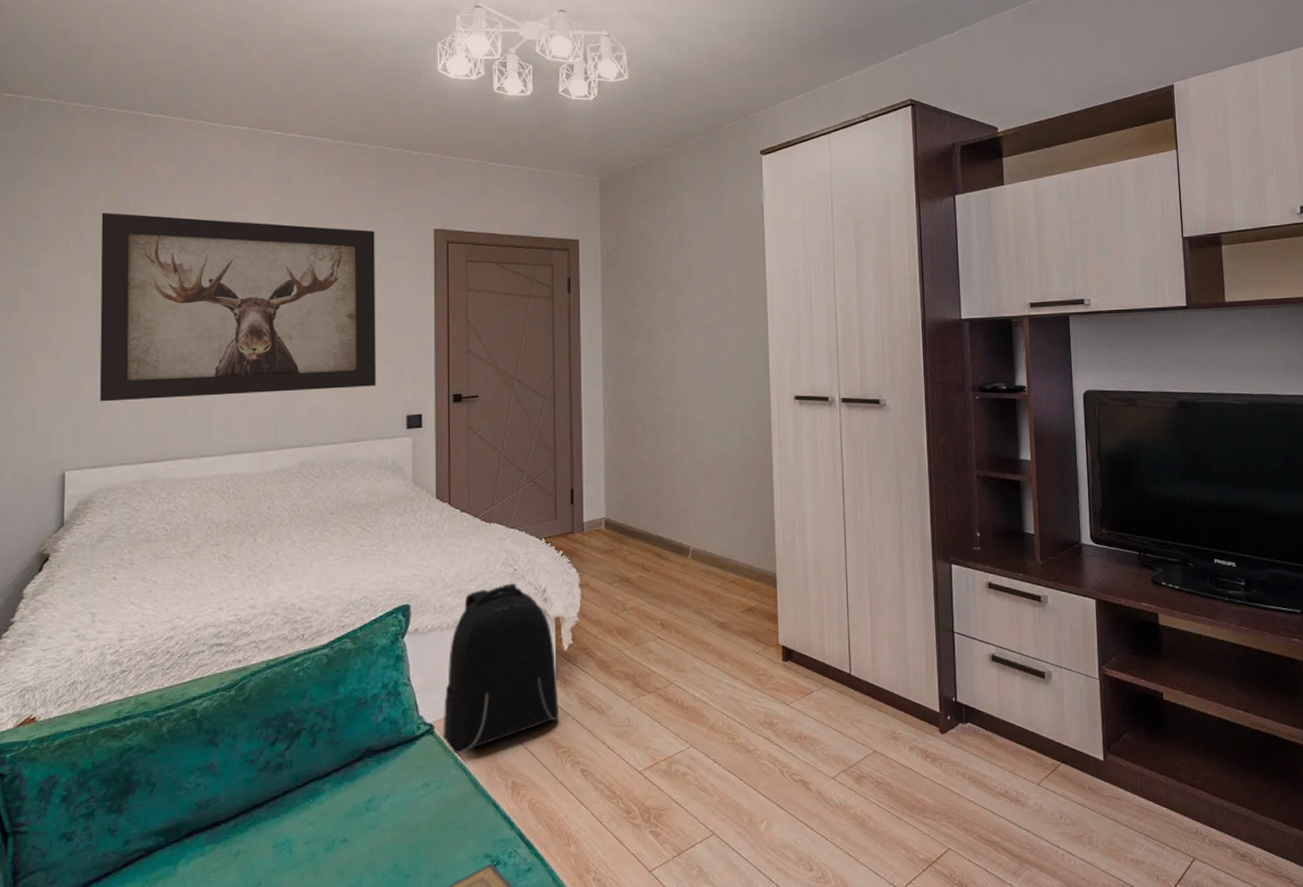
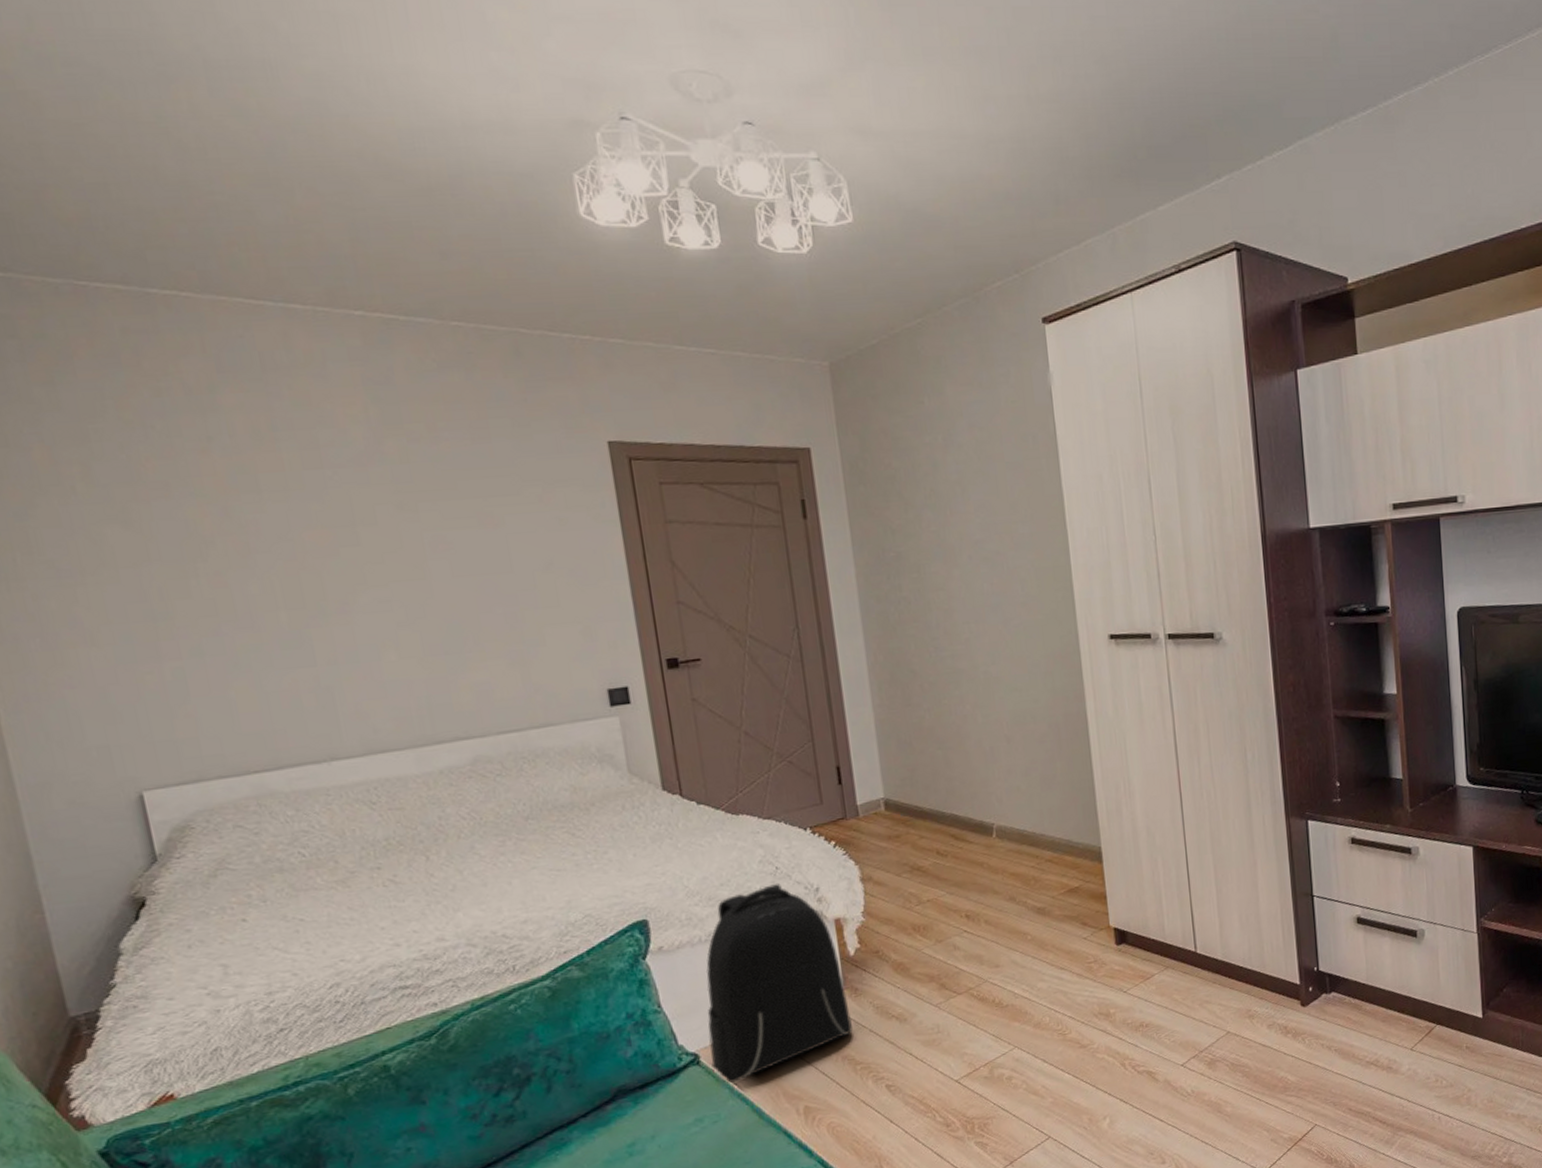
wall art: present [99,212,376,402] -> none [114,436,560,698]

